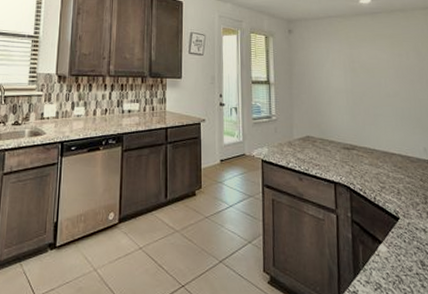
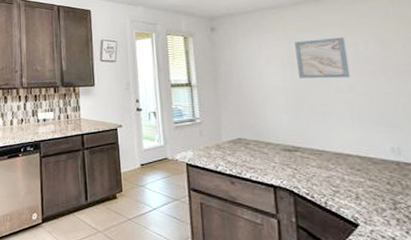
wall art: none [355,47,396,84] -> present [295,37,351,79]

